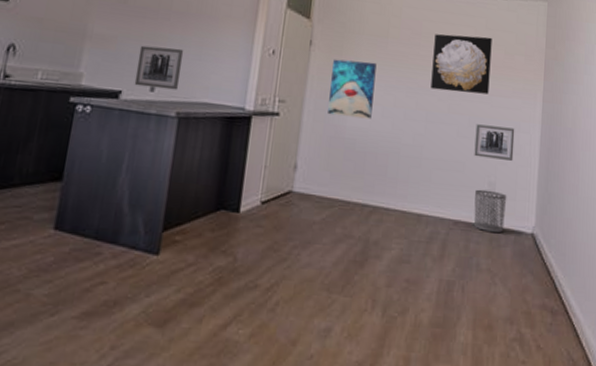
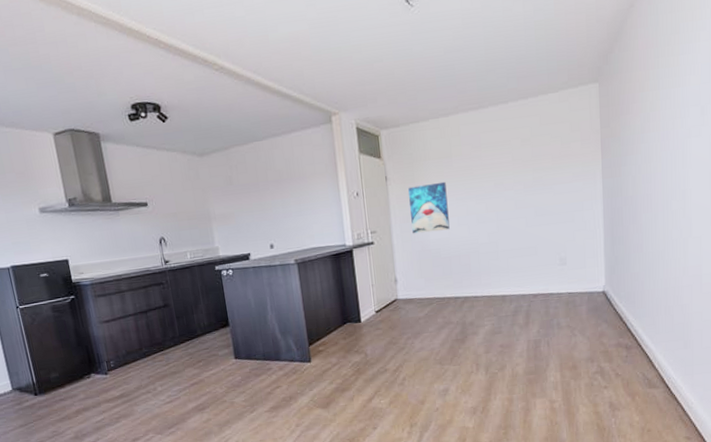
wall art: present [134,45,184,90] -> none [253,210,291,247]
wall art: present [430,34,492,95] -> none [493,132,550,192]
wall art: present [474,124,515,161] -> none [542,208,580,240]
waste bin: present [474,189,507,233] -> none [549,264,578,298]

